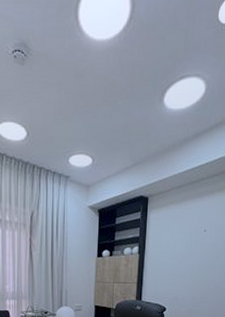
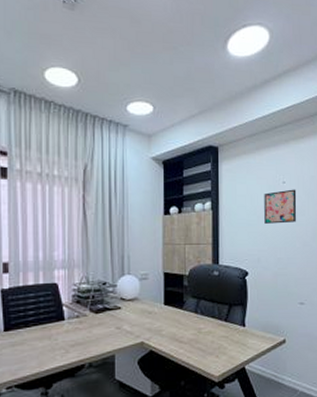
wall art: none [184,237,216,268] -> present [264,189,297,224]

